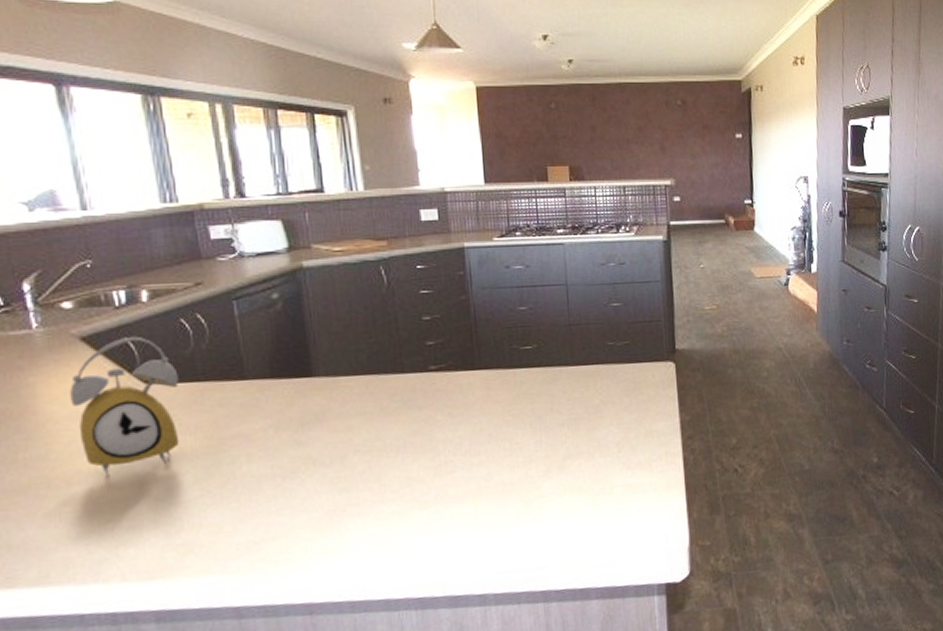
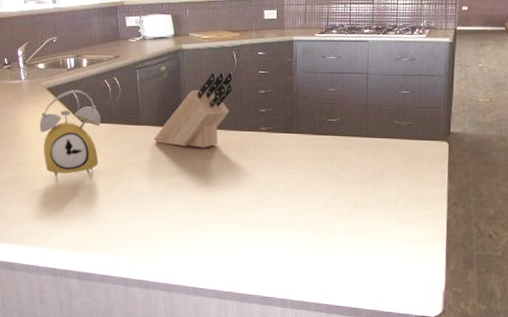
knife block: none [268,295,386,404] -> present [154,72,234,148]

